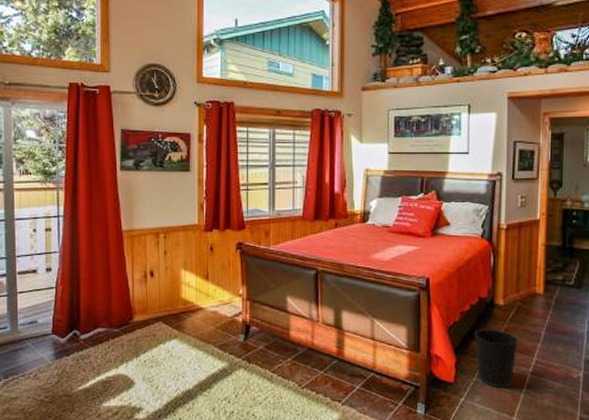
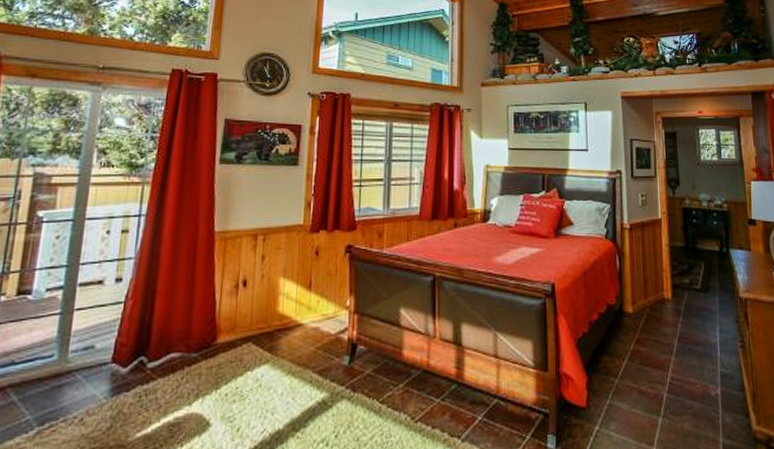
wastebasket: present [474,329,519,388] -> none [604,341,652,412]

